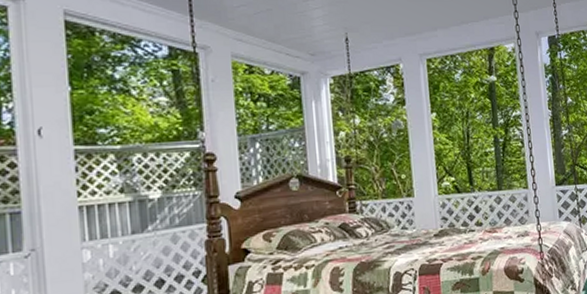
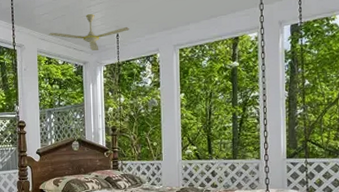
ceiling fan: none [247,10,362,59] -> present [48,14,129,51]

